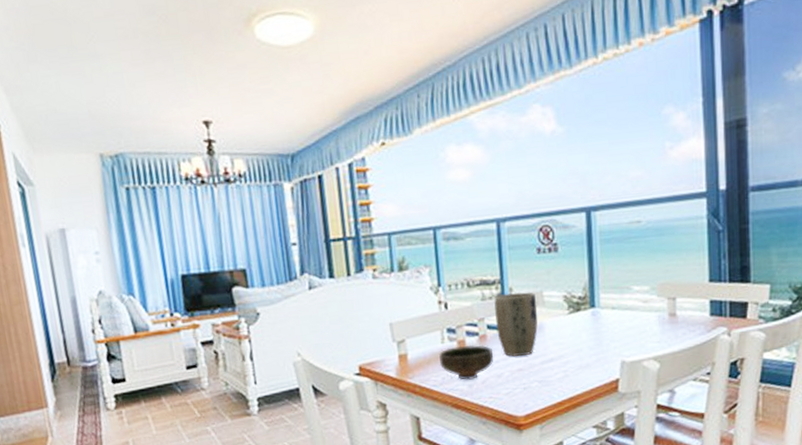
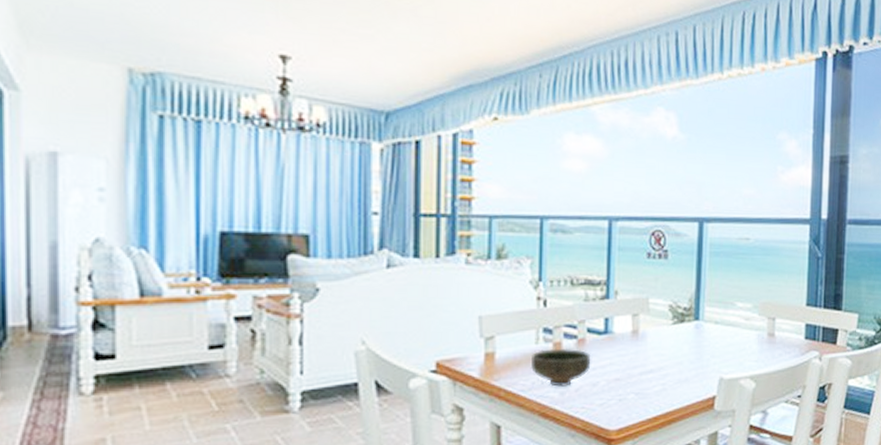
plant pot: present [494,292,538,356] -> none [597,296,642,364]

